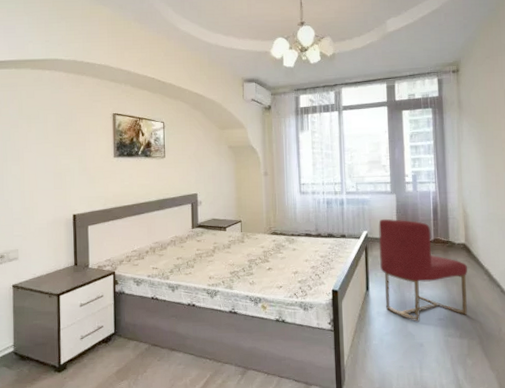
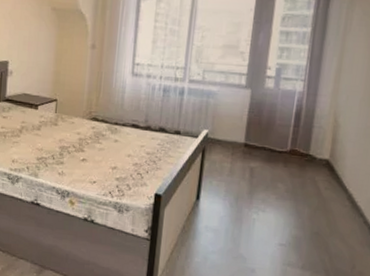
chair: present [378,218,467,322] -> none [217,117,327,244]

